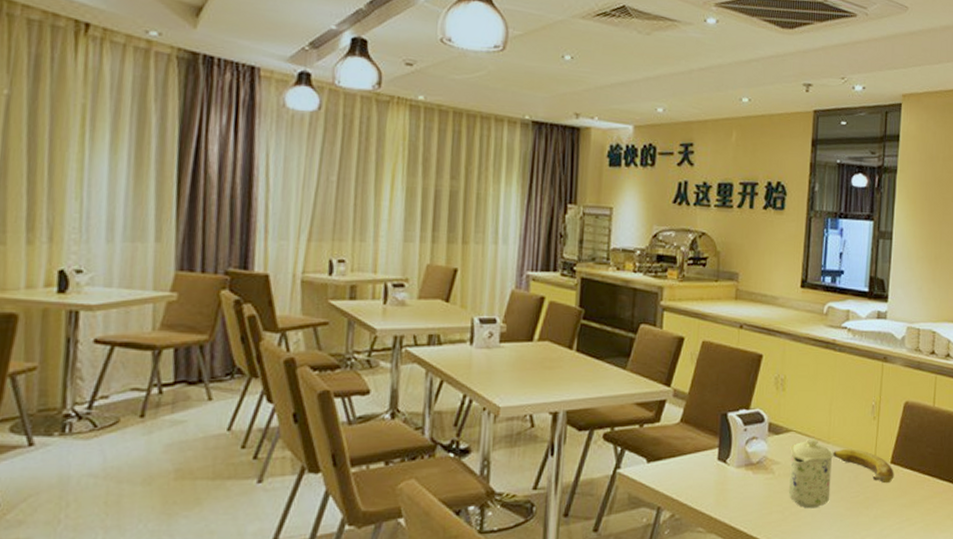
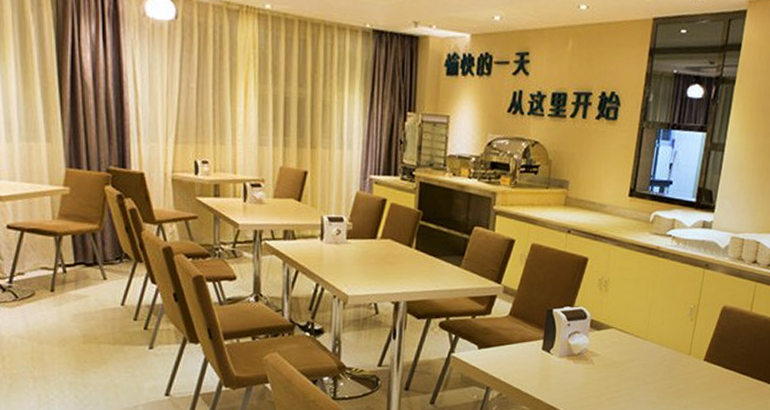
mug: present [788,438,834,509] -> none [605,335,651,396]
banana: present [833,448,894,484] -> none [650,345,707,378]

